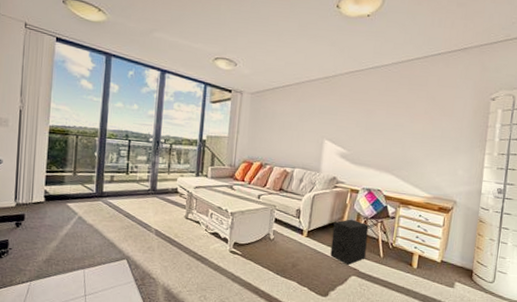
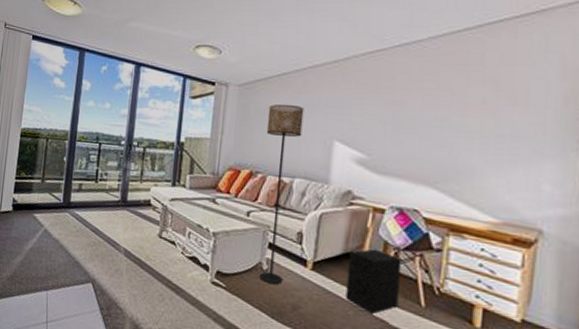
floor lamp: none [267,110,303,250] -> present [259,104,304,285]

